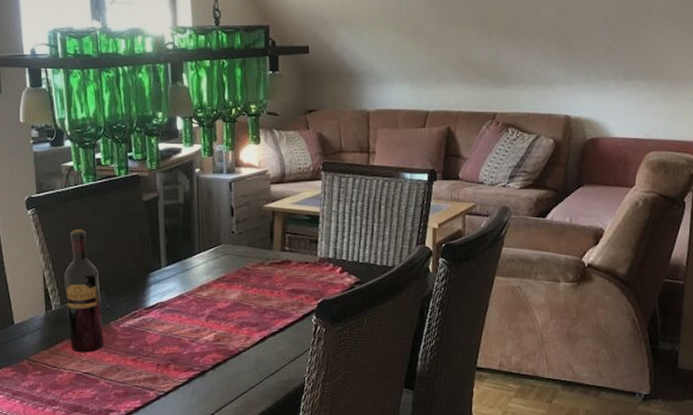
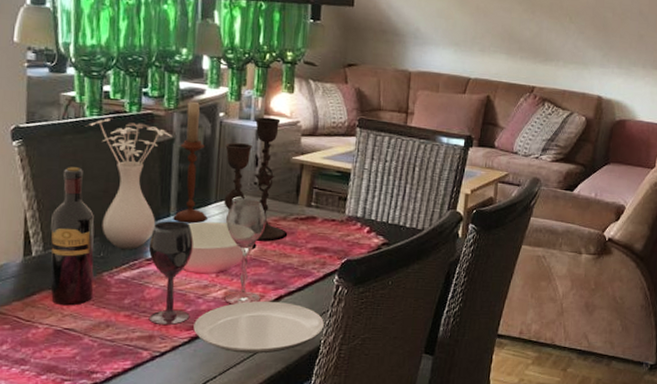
vase: none [84,183,157,301] -> present [85,118,173,250]
wine glass: none [146,272,187,368] -> present [148,221,194,326]
candlestick: none [164,158,194,272] -> present [173,99,208,223]
bowl: none [177,271,237,320] -> present [183,221,254,275]
plate: none [190,342,306,391] -> present [193,301,324,354]
candlestick: none [203,169,266,296] -> present [224,117,288,251]
wineglass: none [210,247,247,347] -> present [224,198,267,305]

